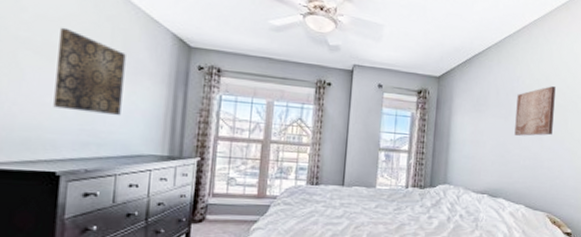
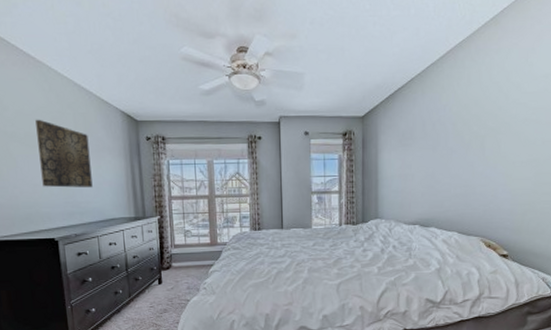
wall art: present [514,86,556,136] -> none [443,110,486,165]

